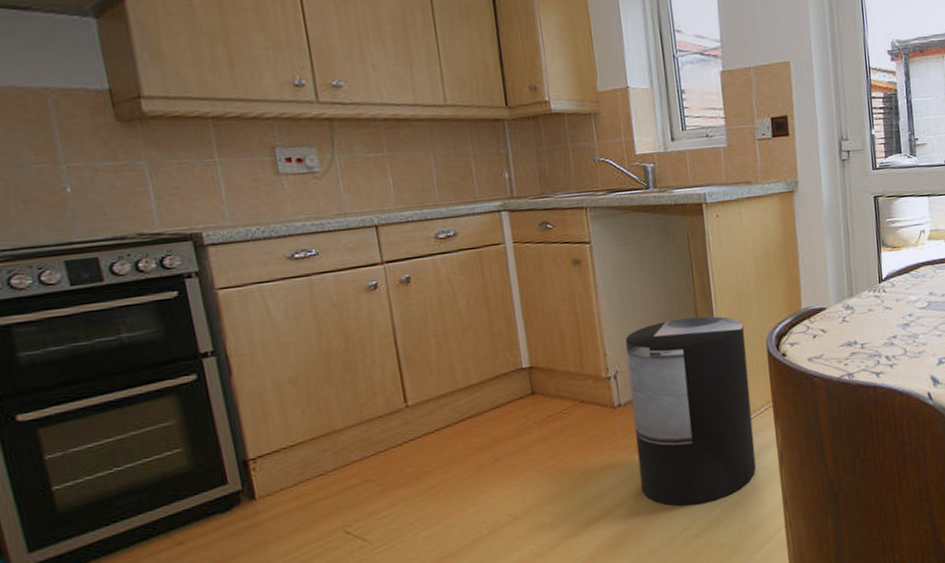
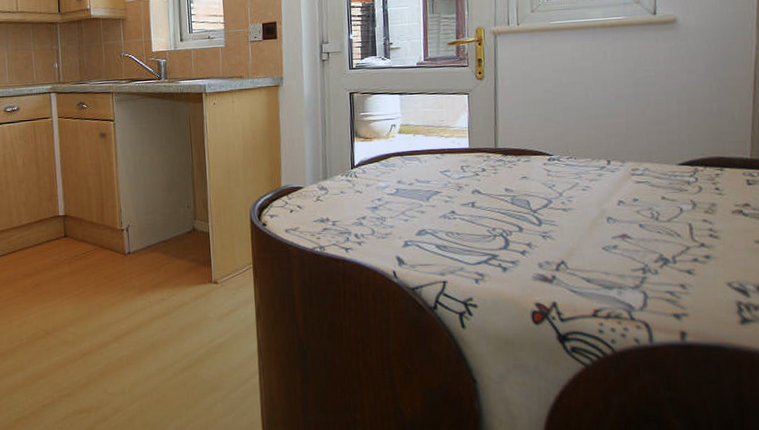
trash can: present [625,316,756,506] -> none [136,186,236,343]

